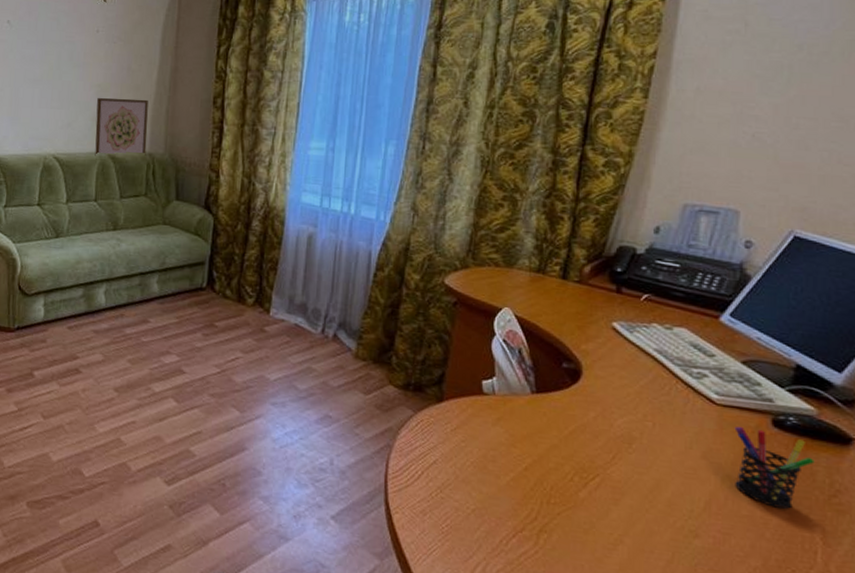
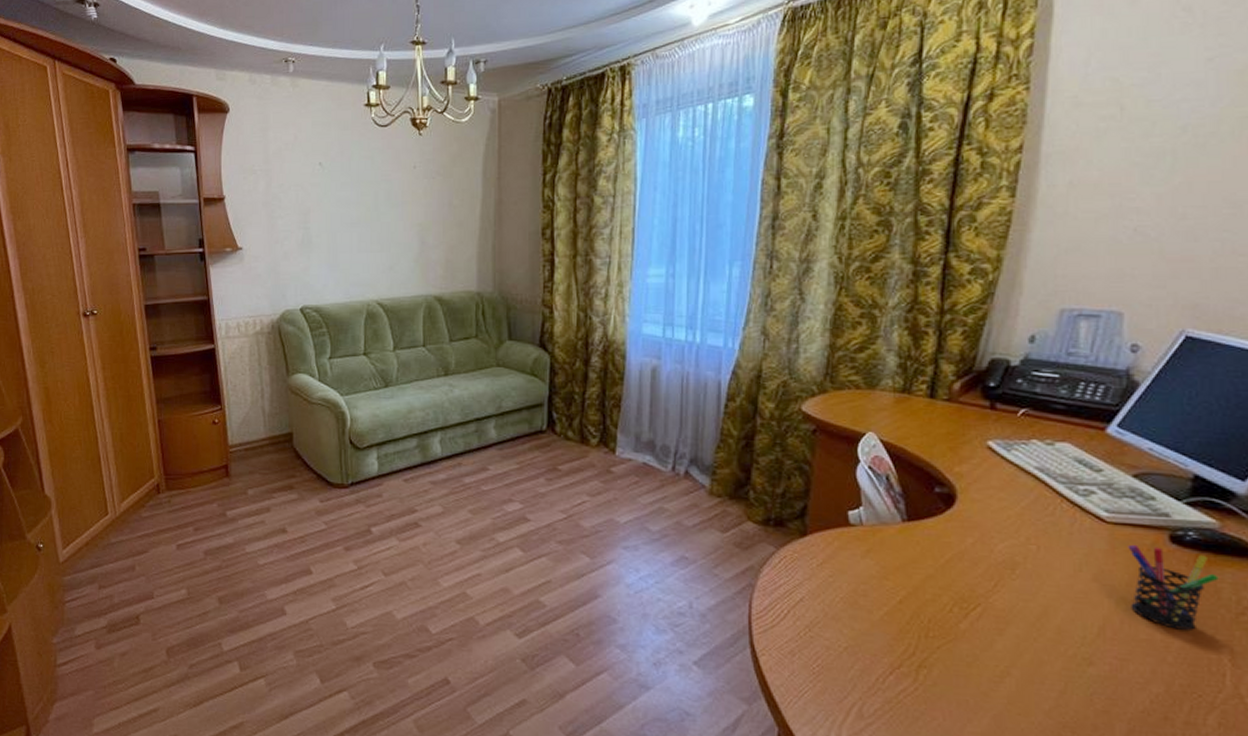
wall art: present [95,97,148,156] -> none [419,236,474,299]

